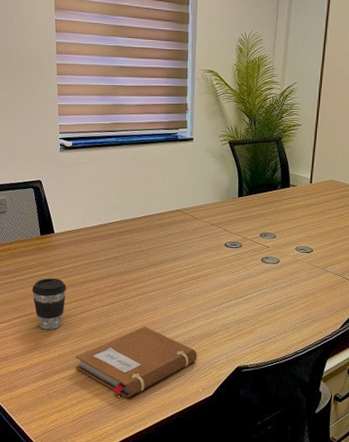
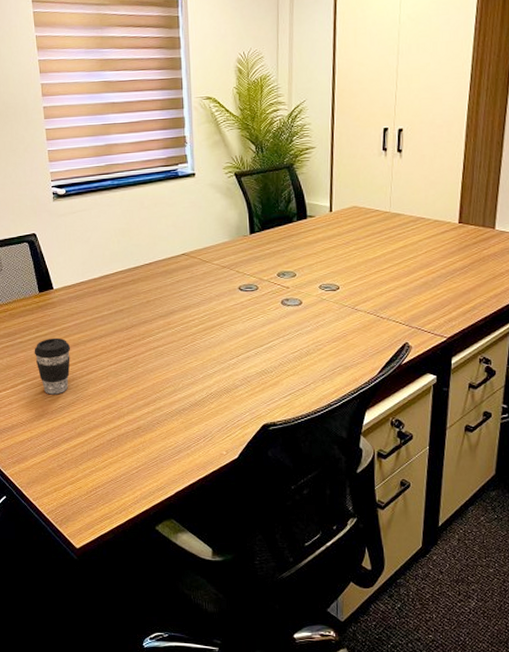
notebook: present [75,326,197,398] -> none [84,385,218,466]

